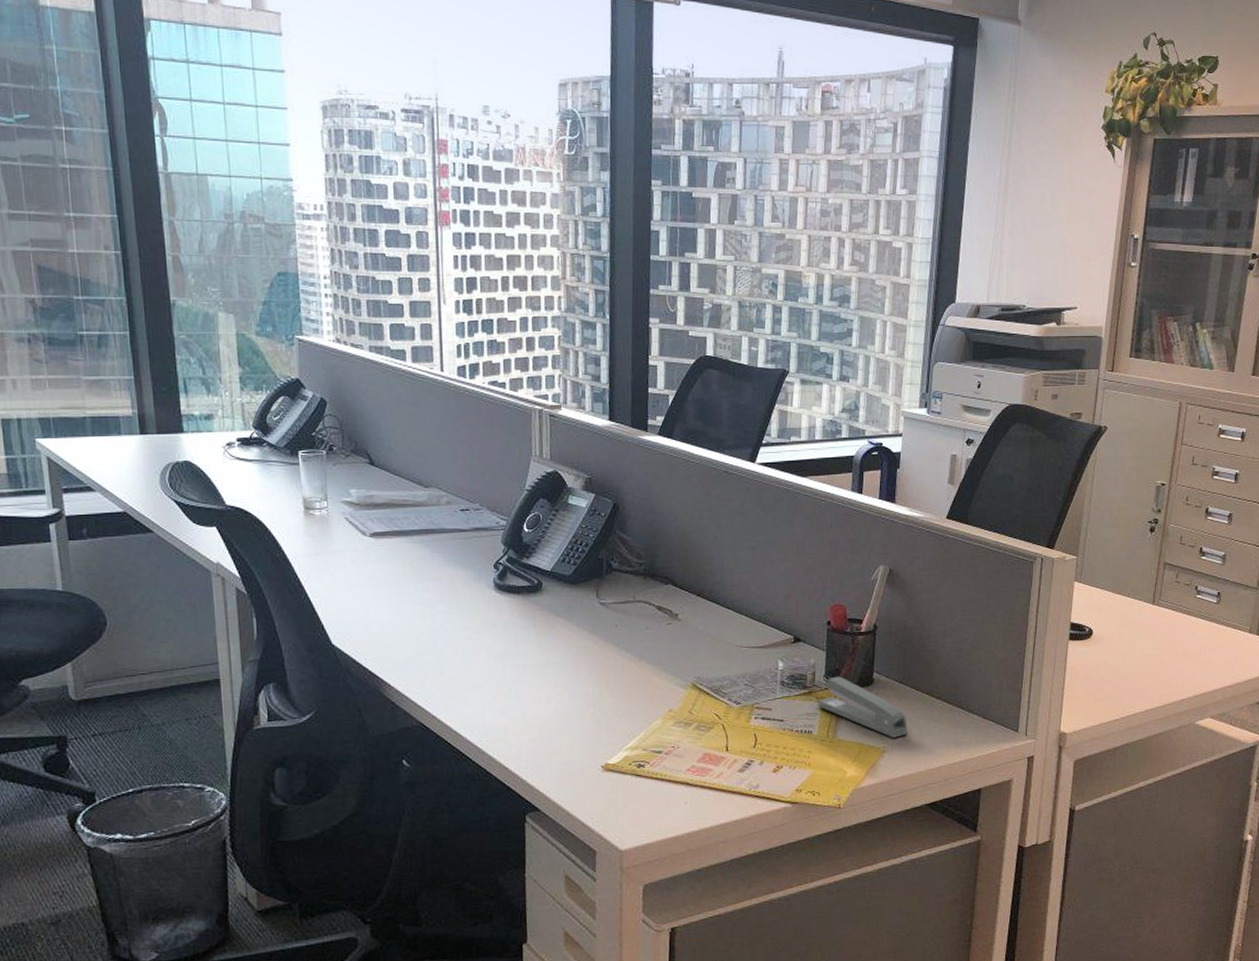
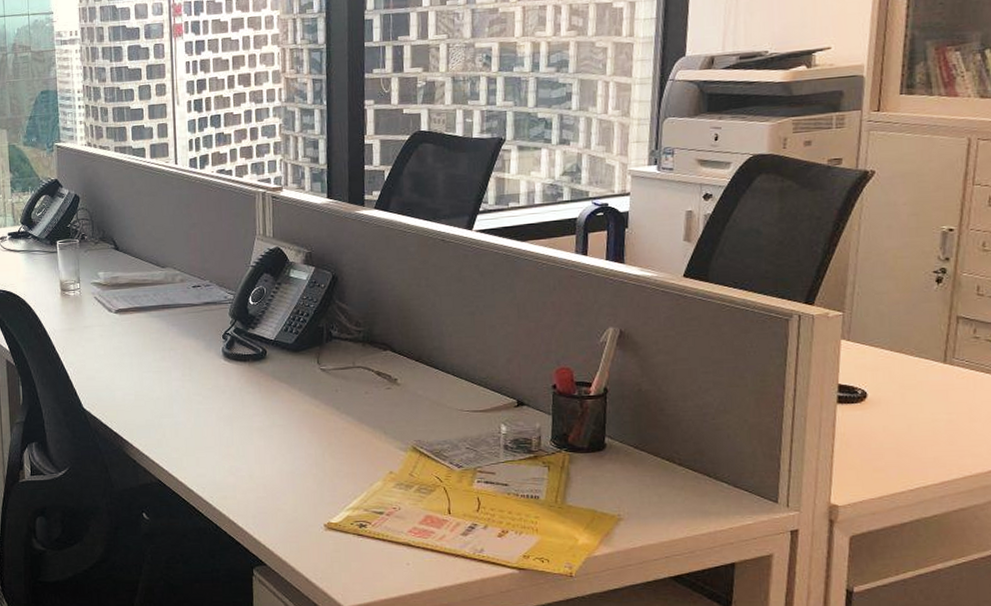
stapler: present [817,676,908,738] -> none [544,441,646,506]

